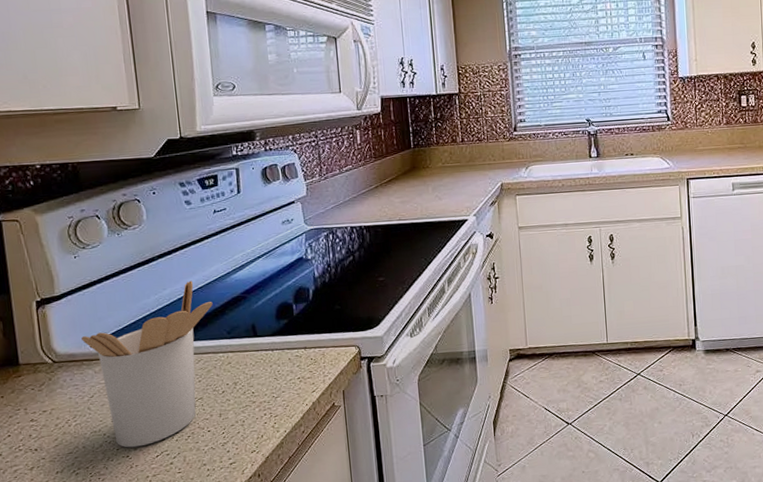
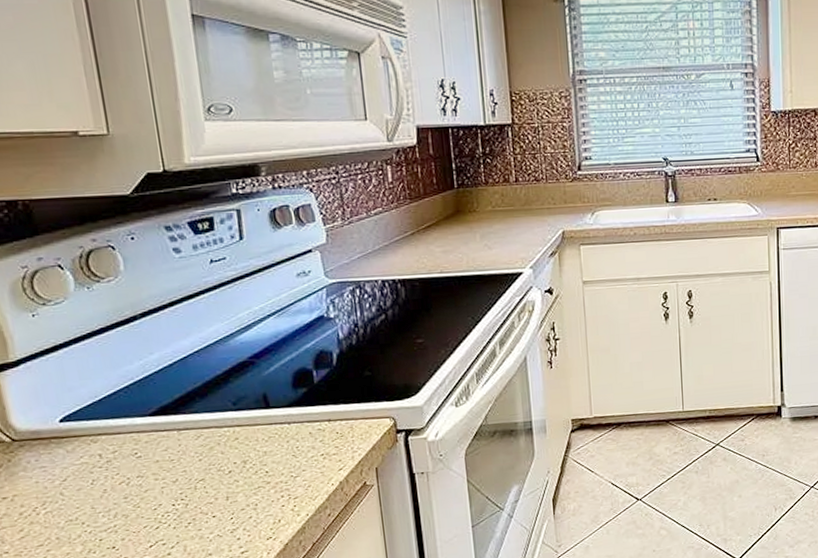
utensil holder: present [81,280,213,448] -> none [47,343,214,538]

